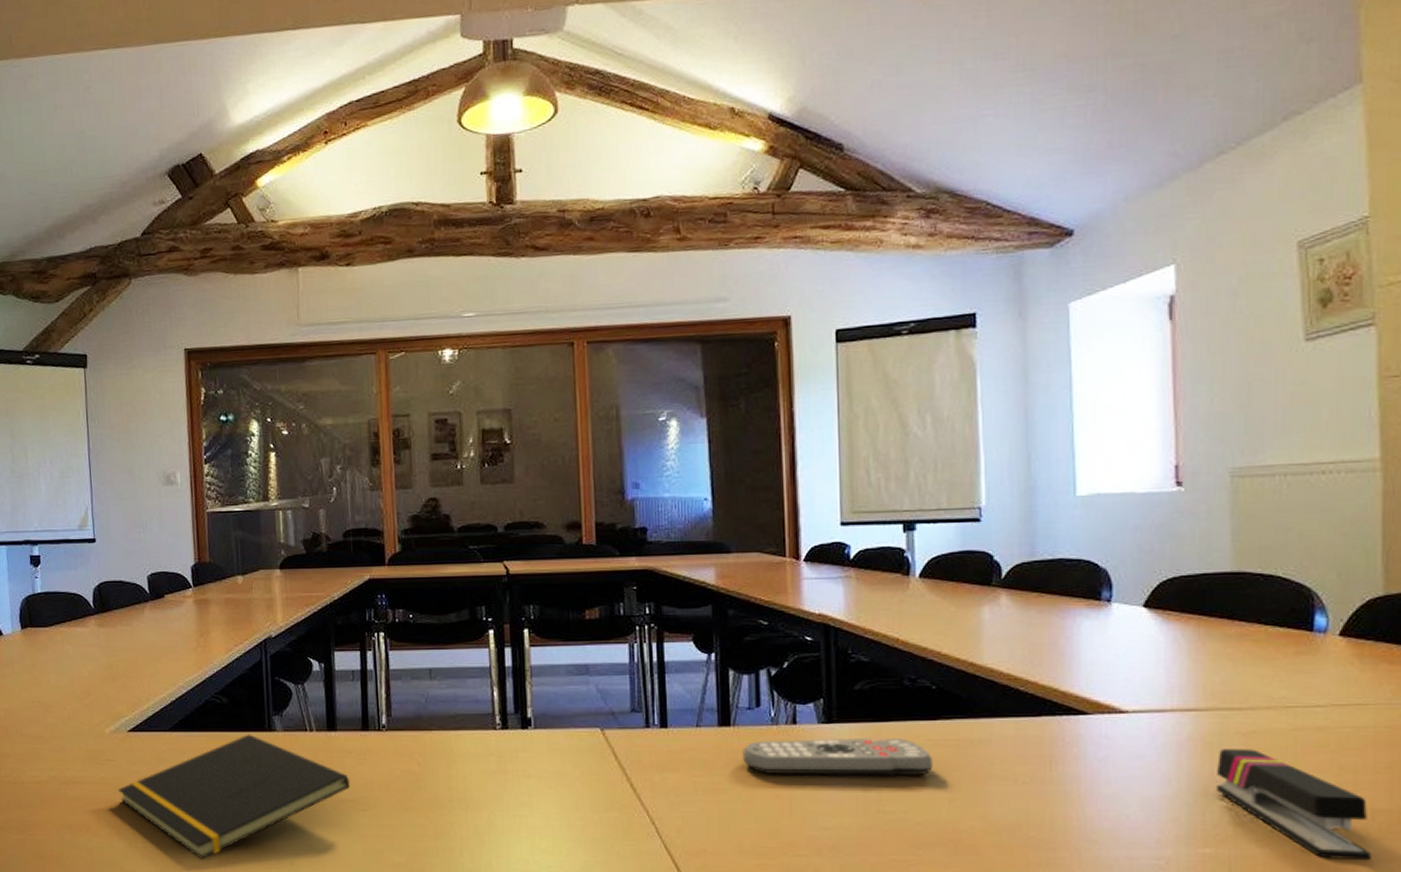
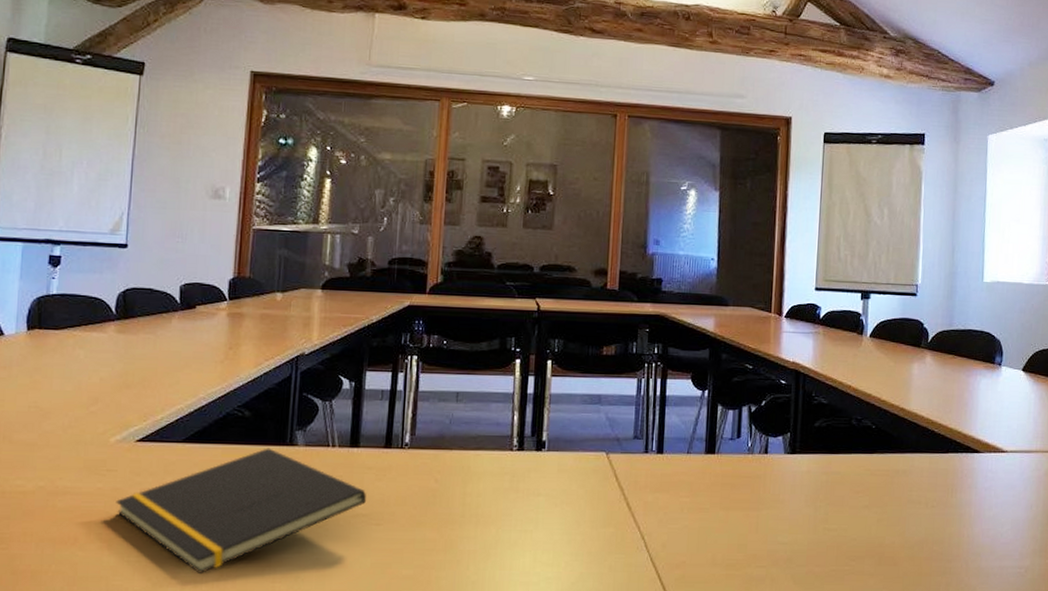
remote control: present [742,738,933,776] -> none [722,467,868,499]

